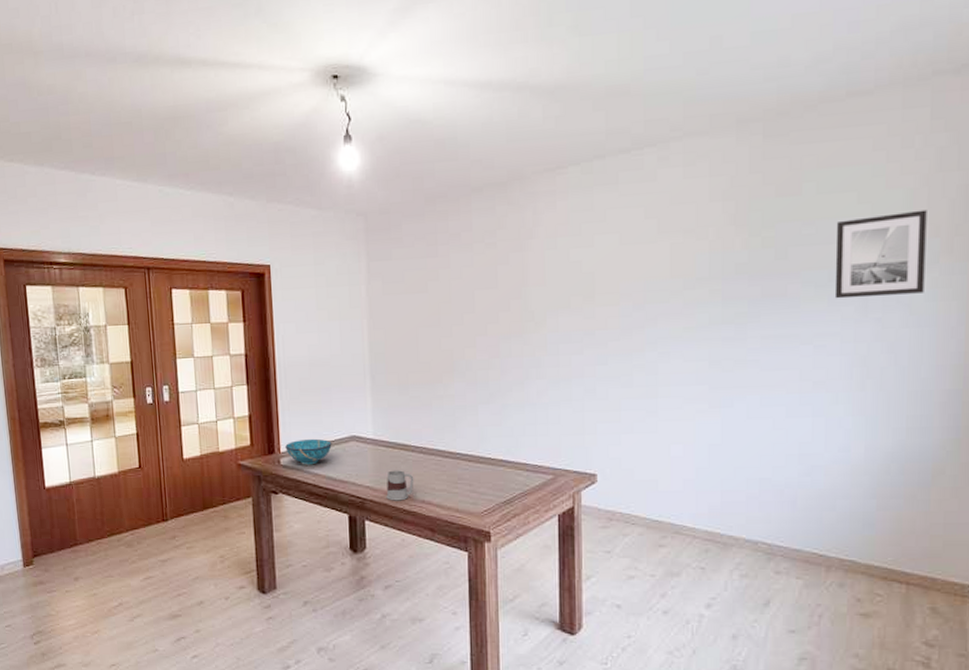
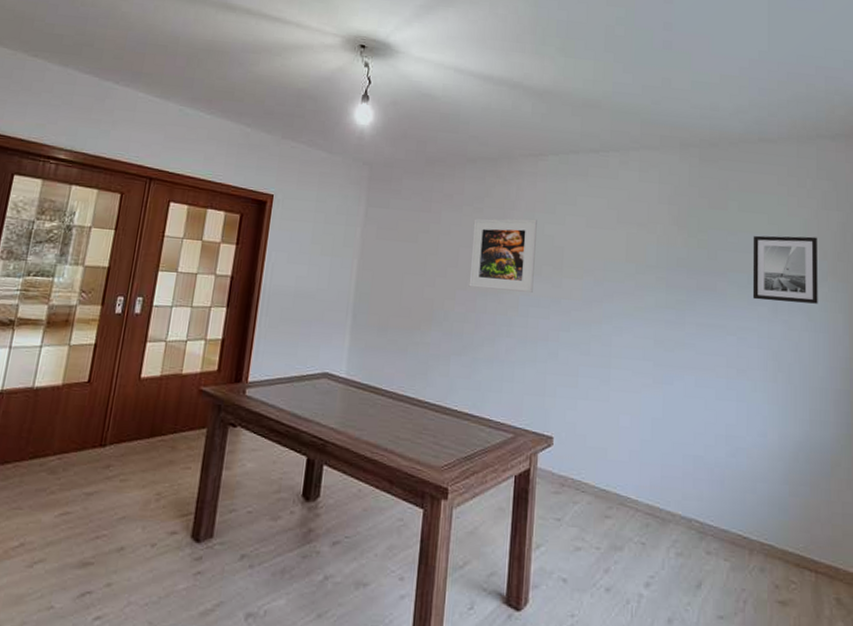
decorative bowl: present [285,438,332,465] -> none [253,370,303,399]
mug: present [386,470,414,501] -> none [349,413,380,447]
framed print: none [487,245,562,332] -> present [468,218,537,294]

